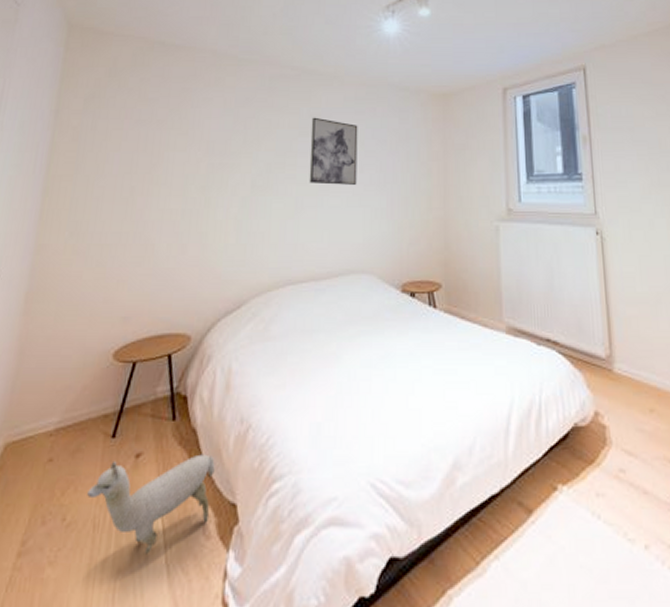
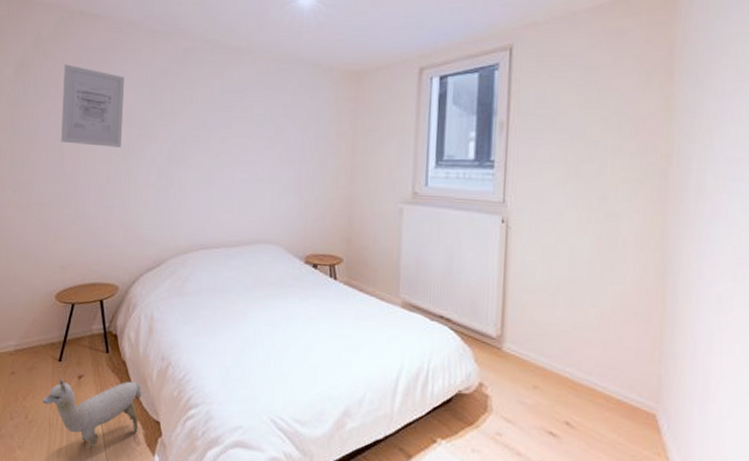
wall art: none [132,94,206,178] -> present [61,64,125,147]
wall art: present [309,117,358,185] -> none [221,92,269,161]

